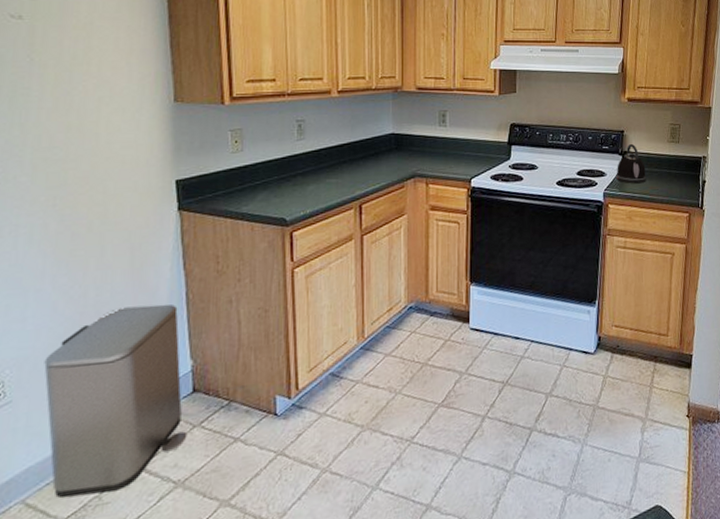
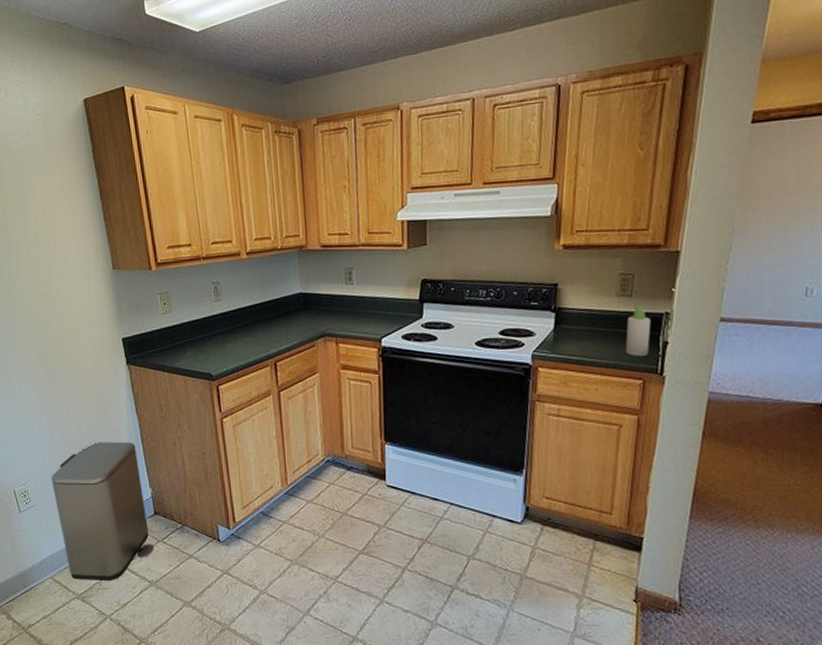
kettle: present [616,143,646,184] -> none [547,298,587,345]
bottle: none [675,147,693,194] -> present [625,302,651,357]

